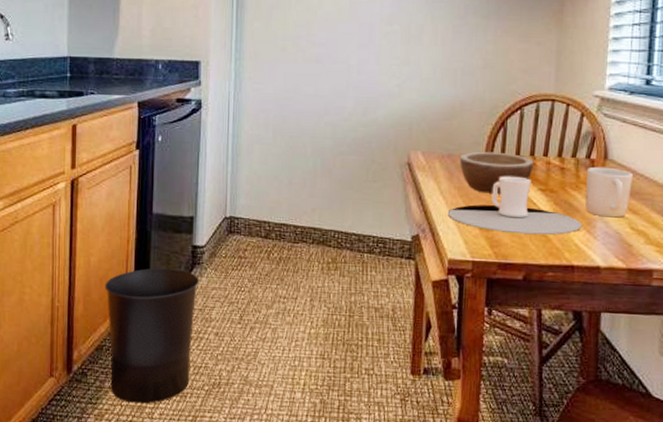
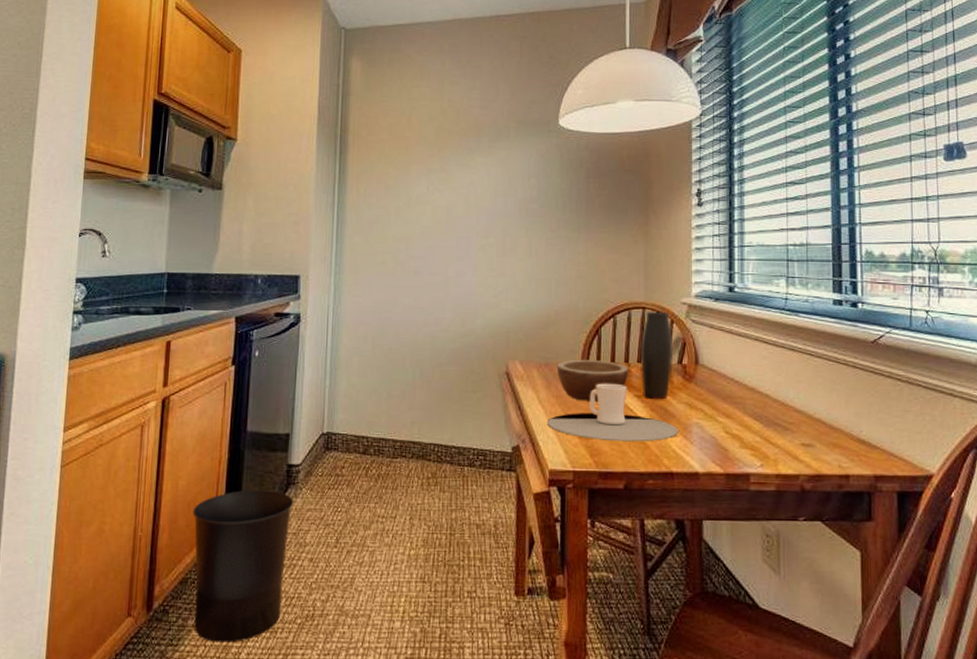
vase: none [546,104,582,193] -> present [640,311,672,399]
mug: present [584,166,633,218] -> none [679,372,723,422]

